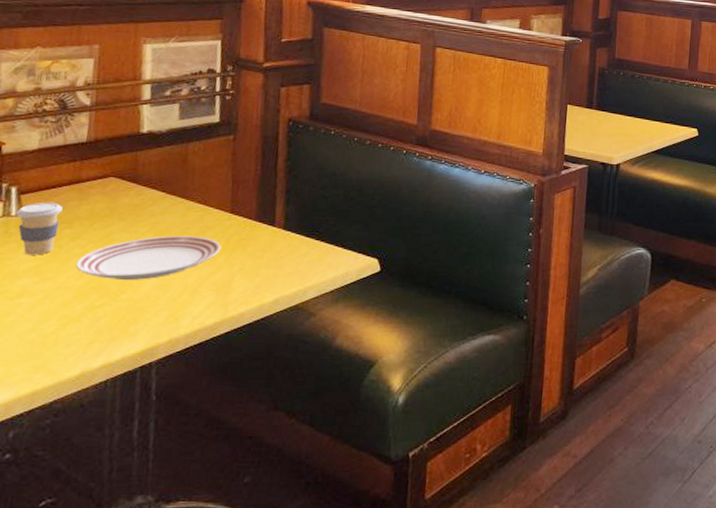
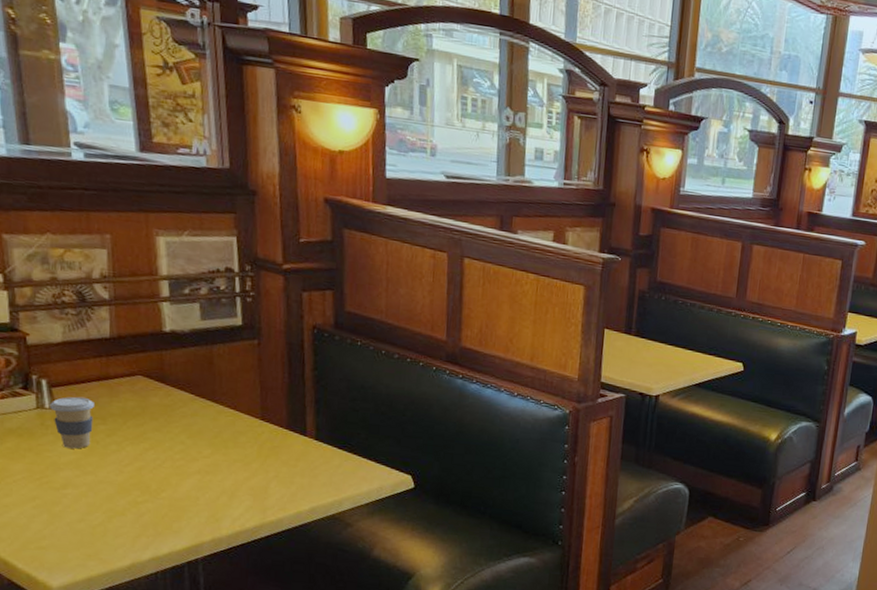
dinner plate: present [76,236,221,280] -> none [114,438,255,480]

